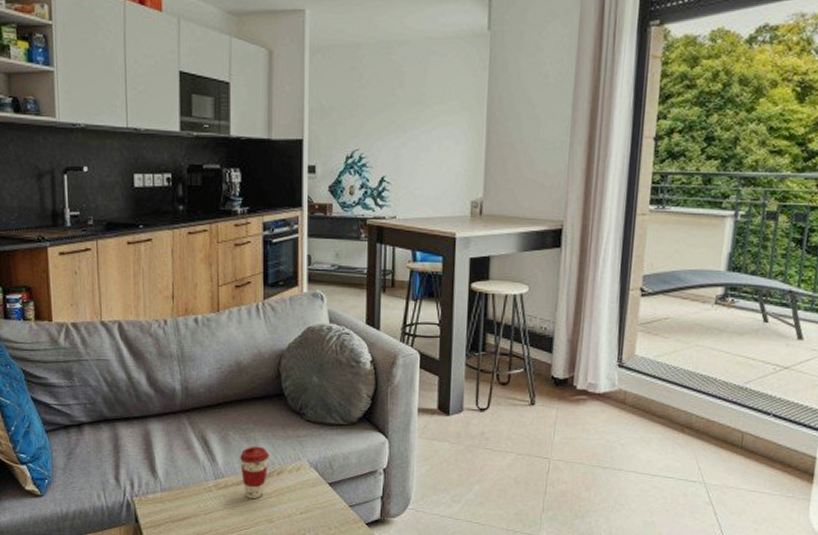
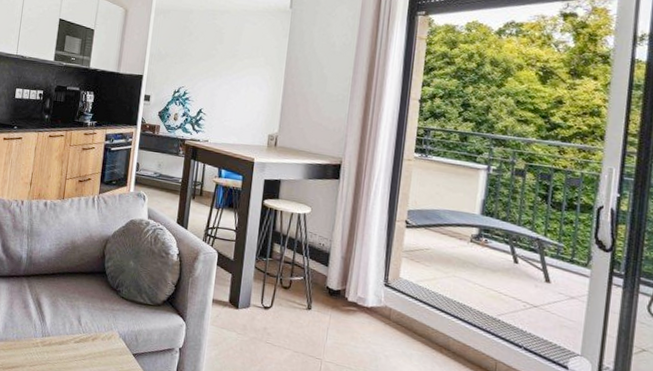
coffee cup: present [240,446,270,499] -> none [63,313,89,359]

